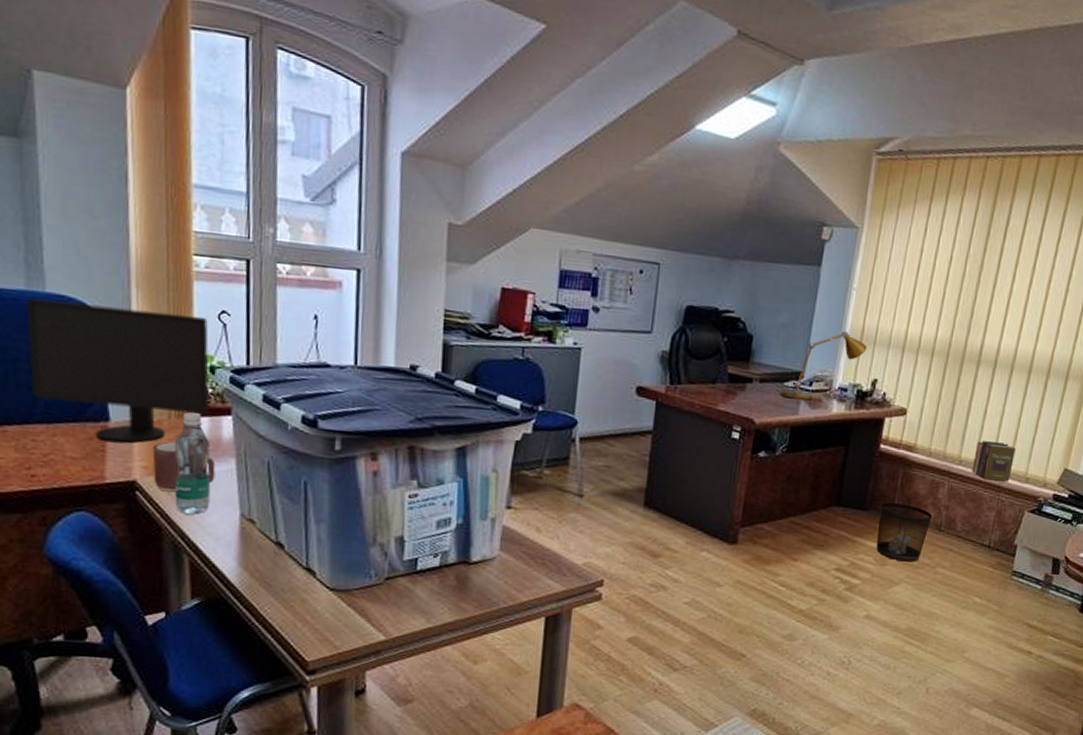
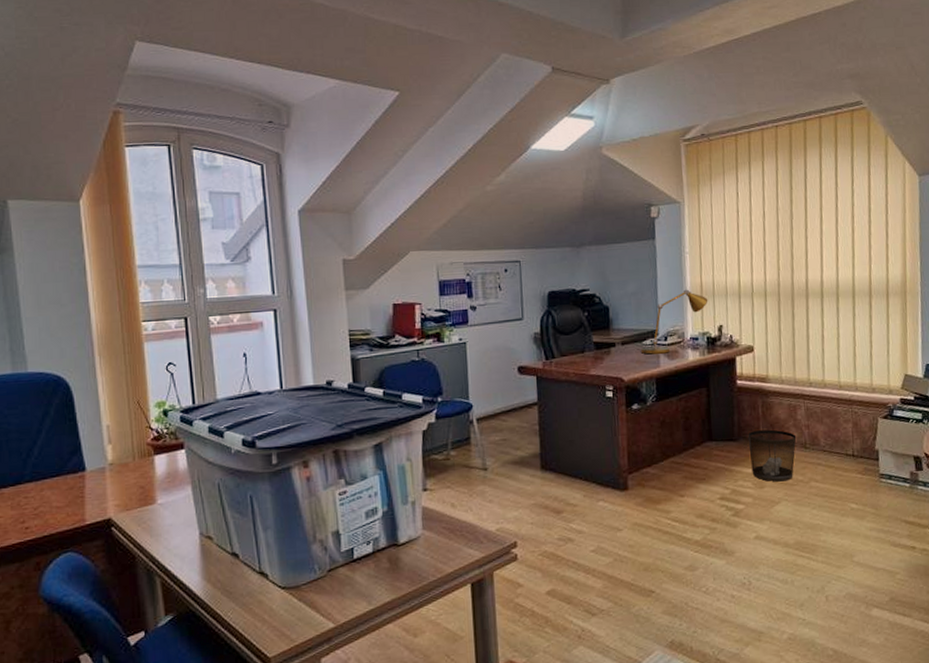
computer monitor: present [26,298,210,444] -> none [13,370,166,489]
mug: present [152,441,216,492] -> none [122,479,176,524]
bottle: present [175,412,211,514] -> none [140,452,174,541]
books: present [971,441,1016,482] -> none [821,361,858,396]

